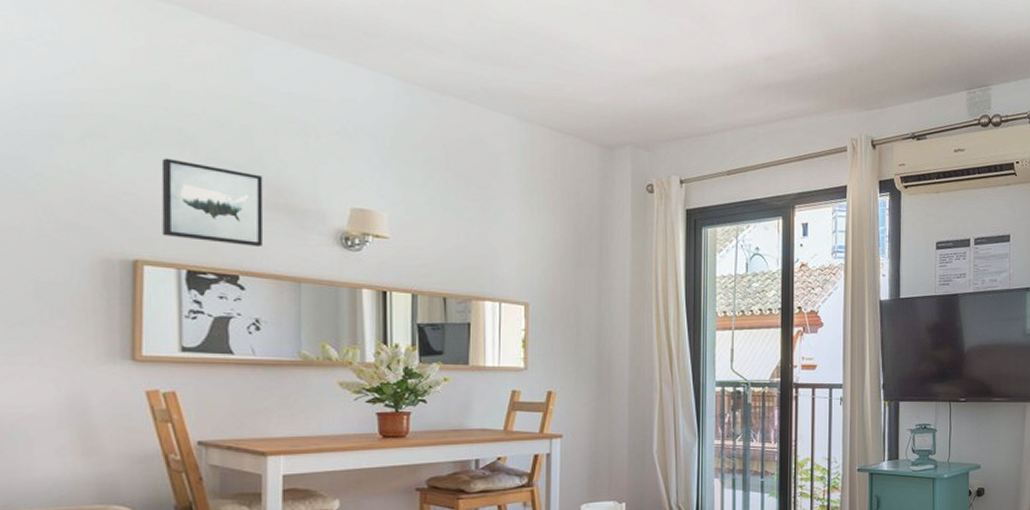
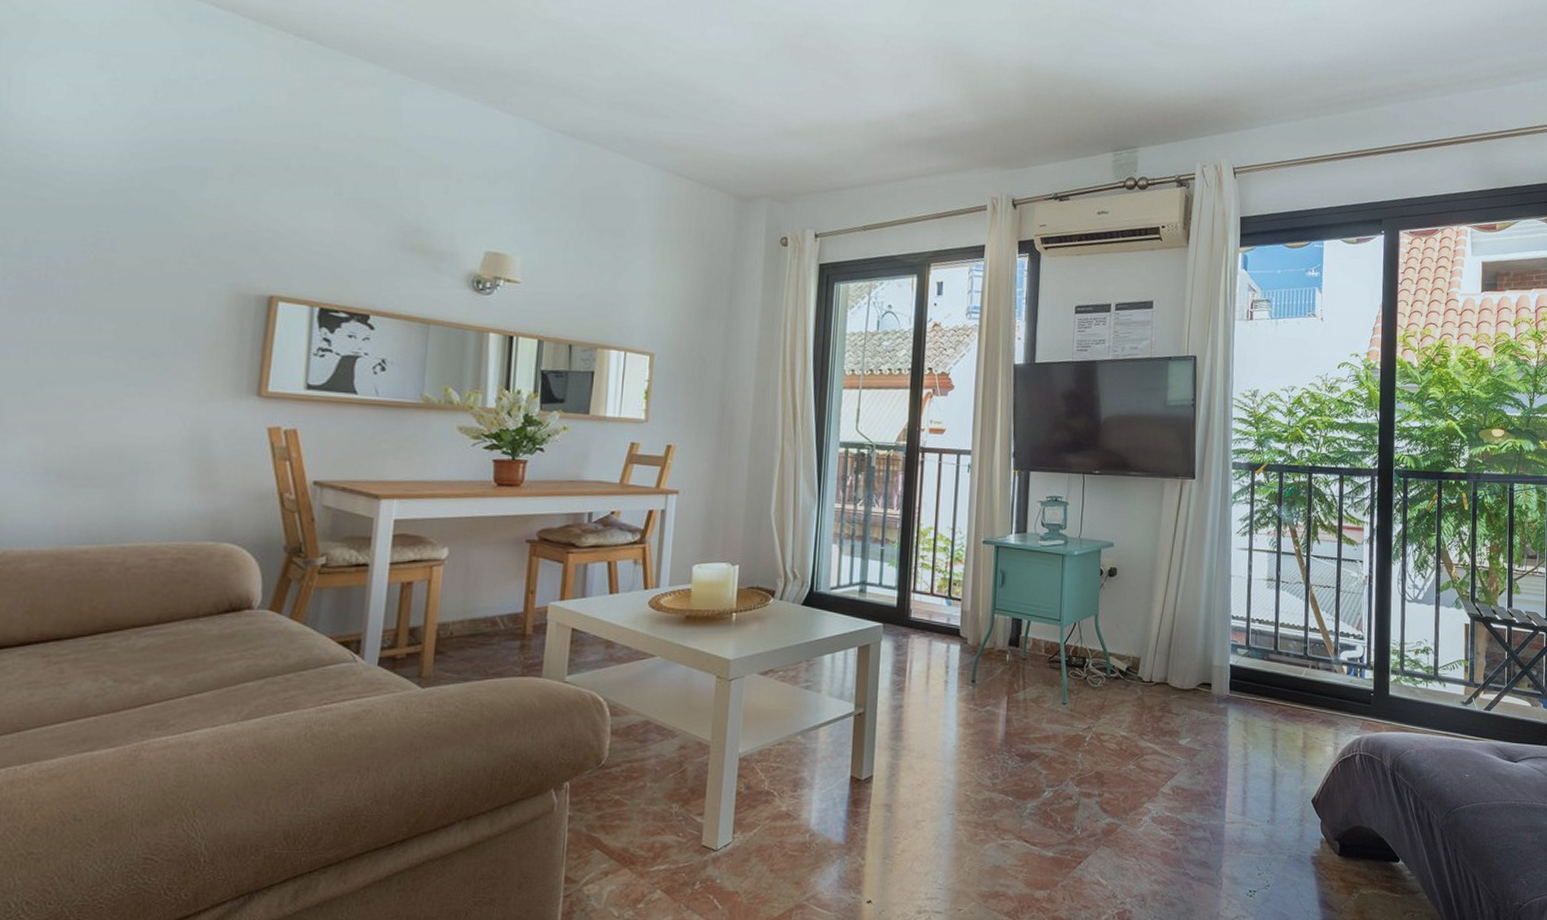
wall art: present [161,158,264,248] -> none [299,196,402,288]

